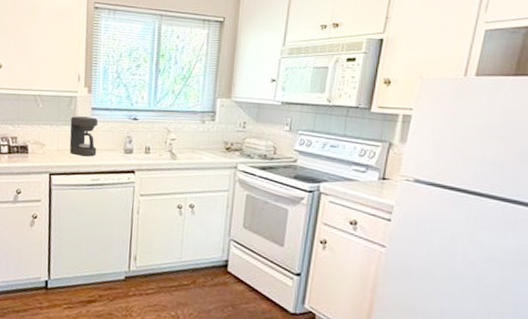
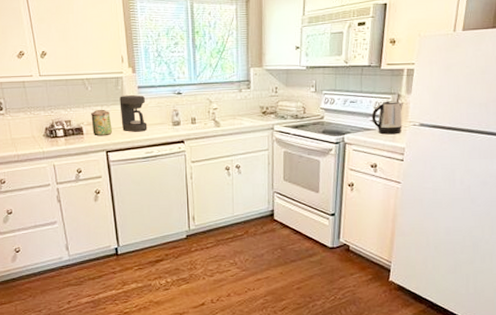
canister: none [38,129,59,157] -> present [91,110,112,136]
kettle: none [355,149,395,189] -> present [371,101,403,135]

